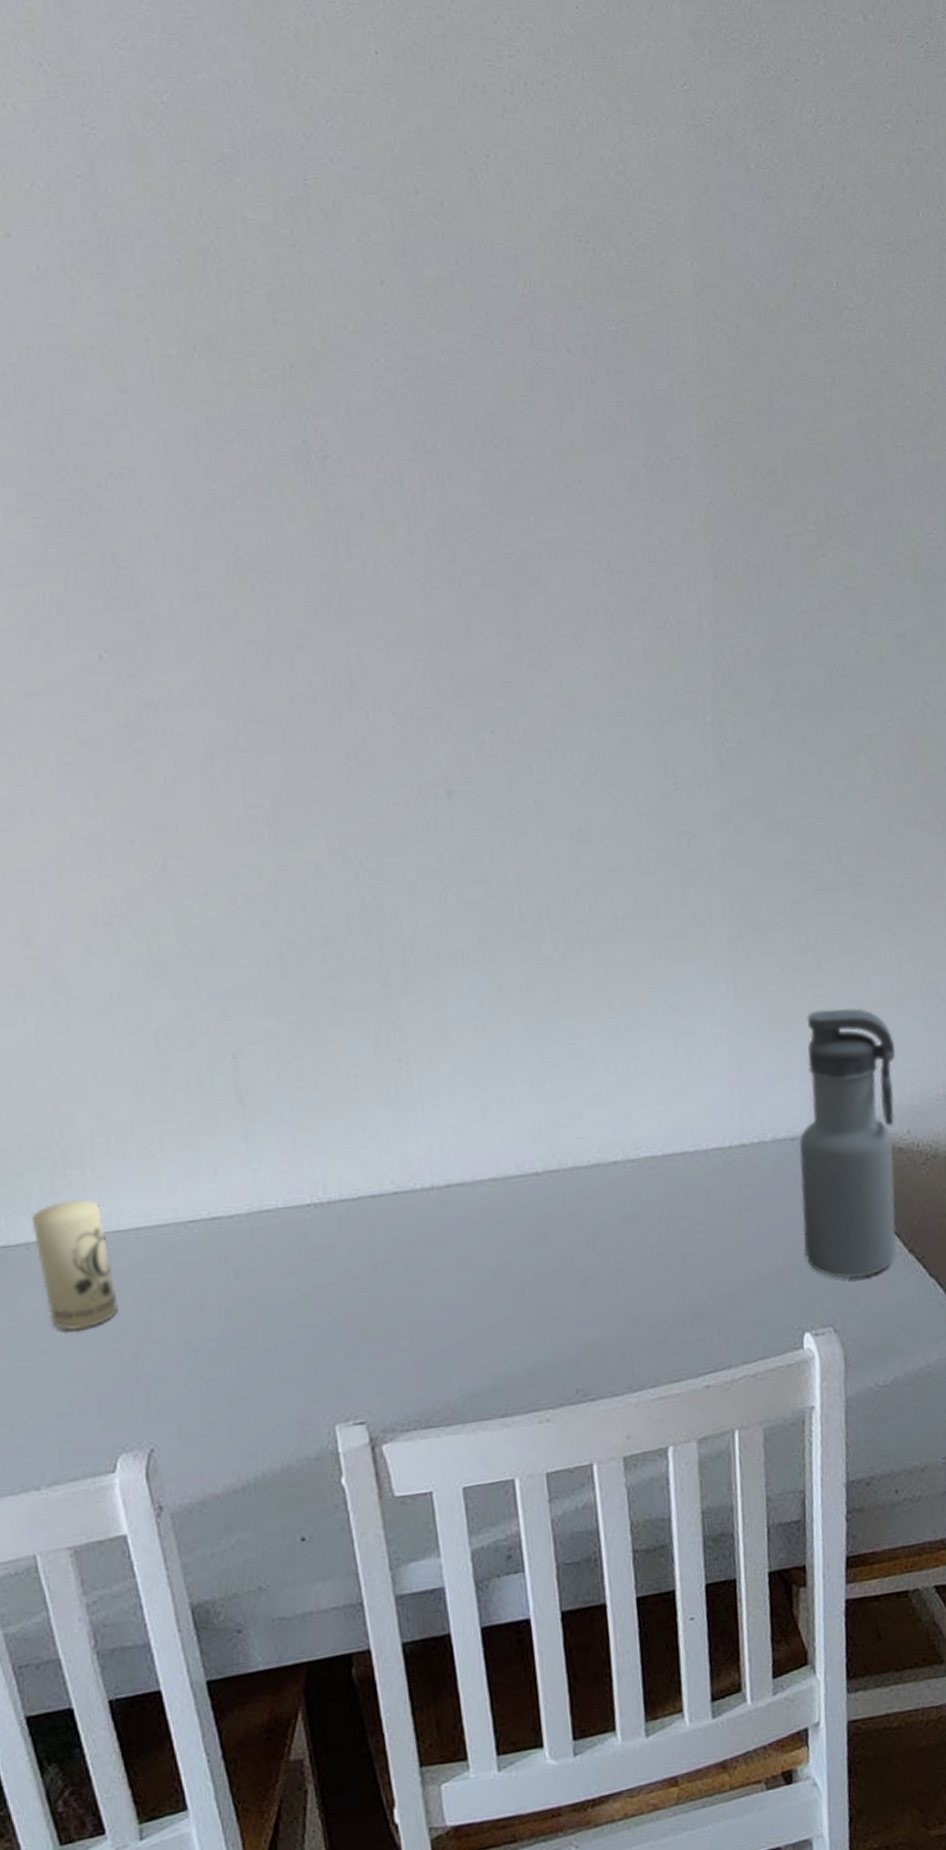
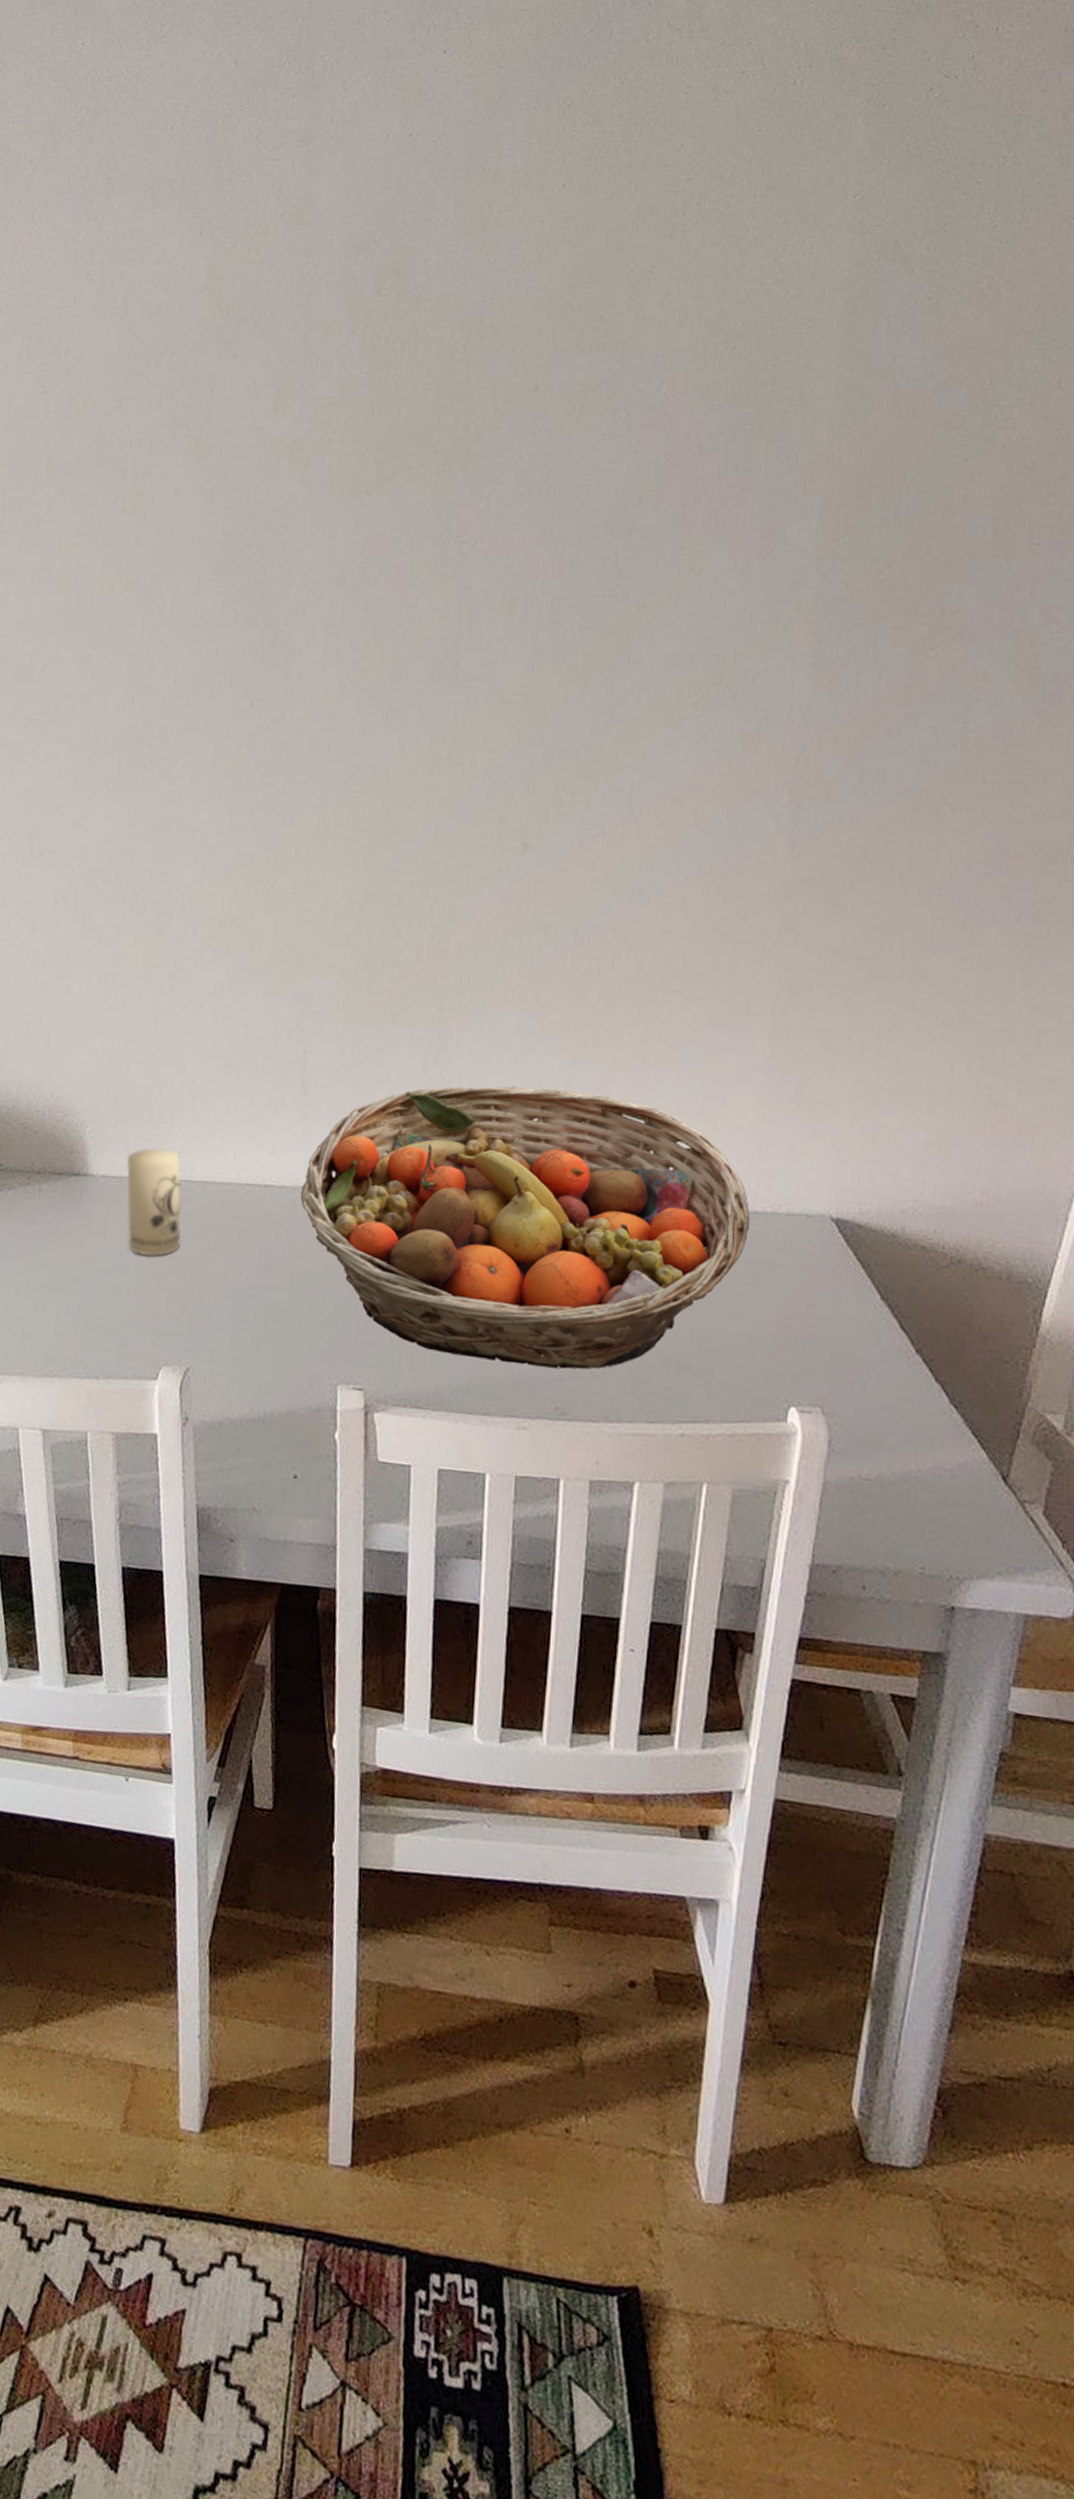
fruit basket: none [255,1051,740,1362] -> present [300,1086,751,1369]
water bottle: present [798,1008,897,1279] -> none [803,1094,932,1366]

